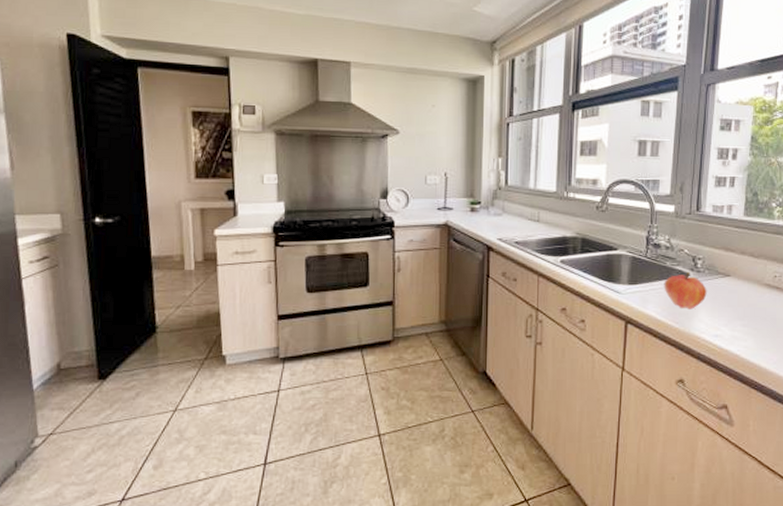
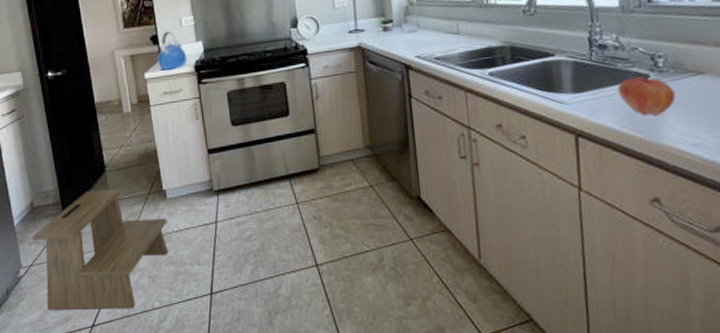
step stool: none [56,352,224,484] -> present [33,189,168,311]
kettle: none [232,187,265,229] -> present [158,31,187,70]

